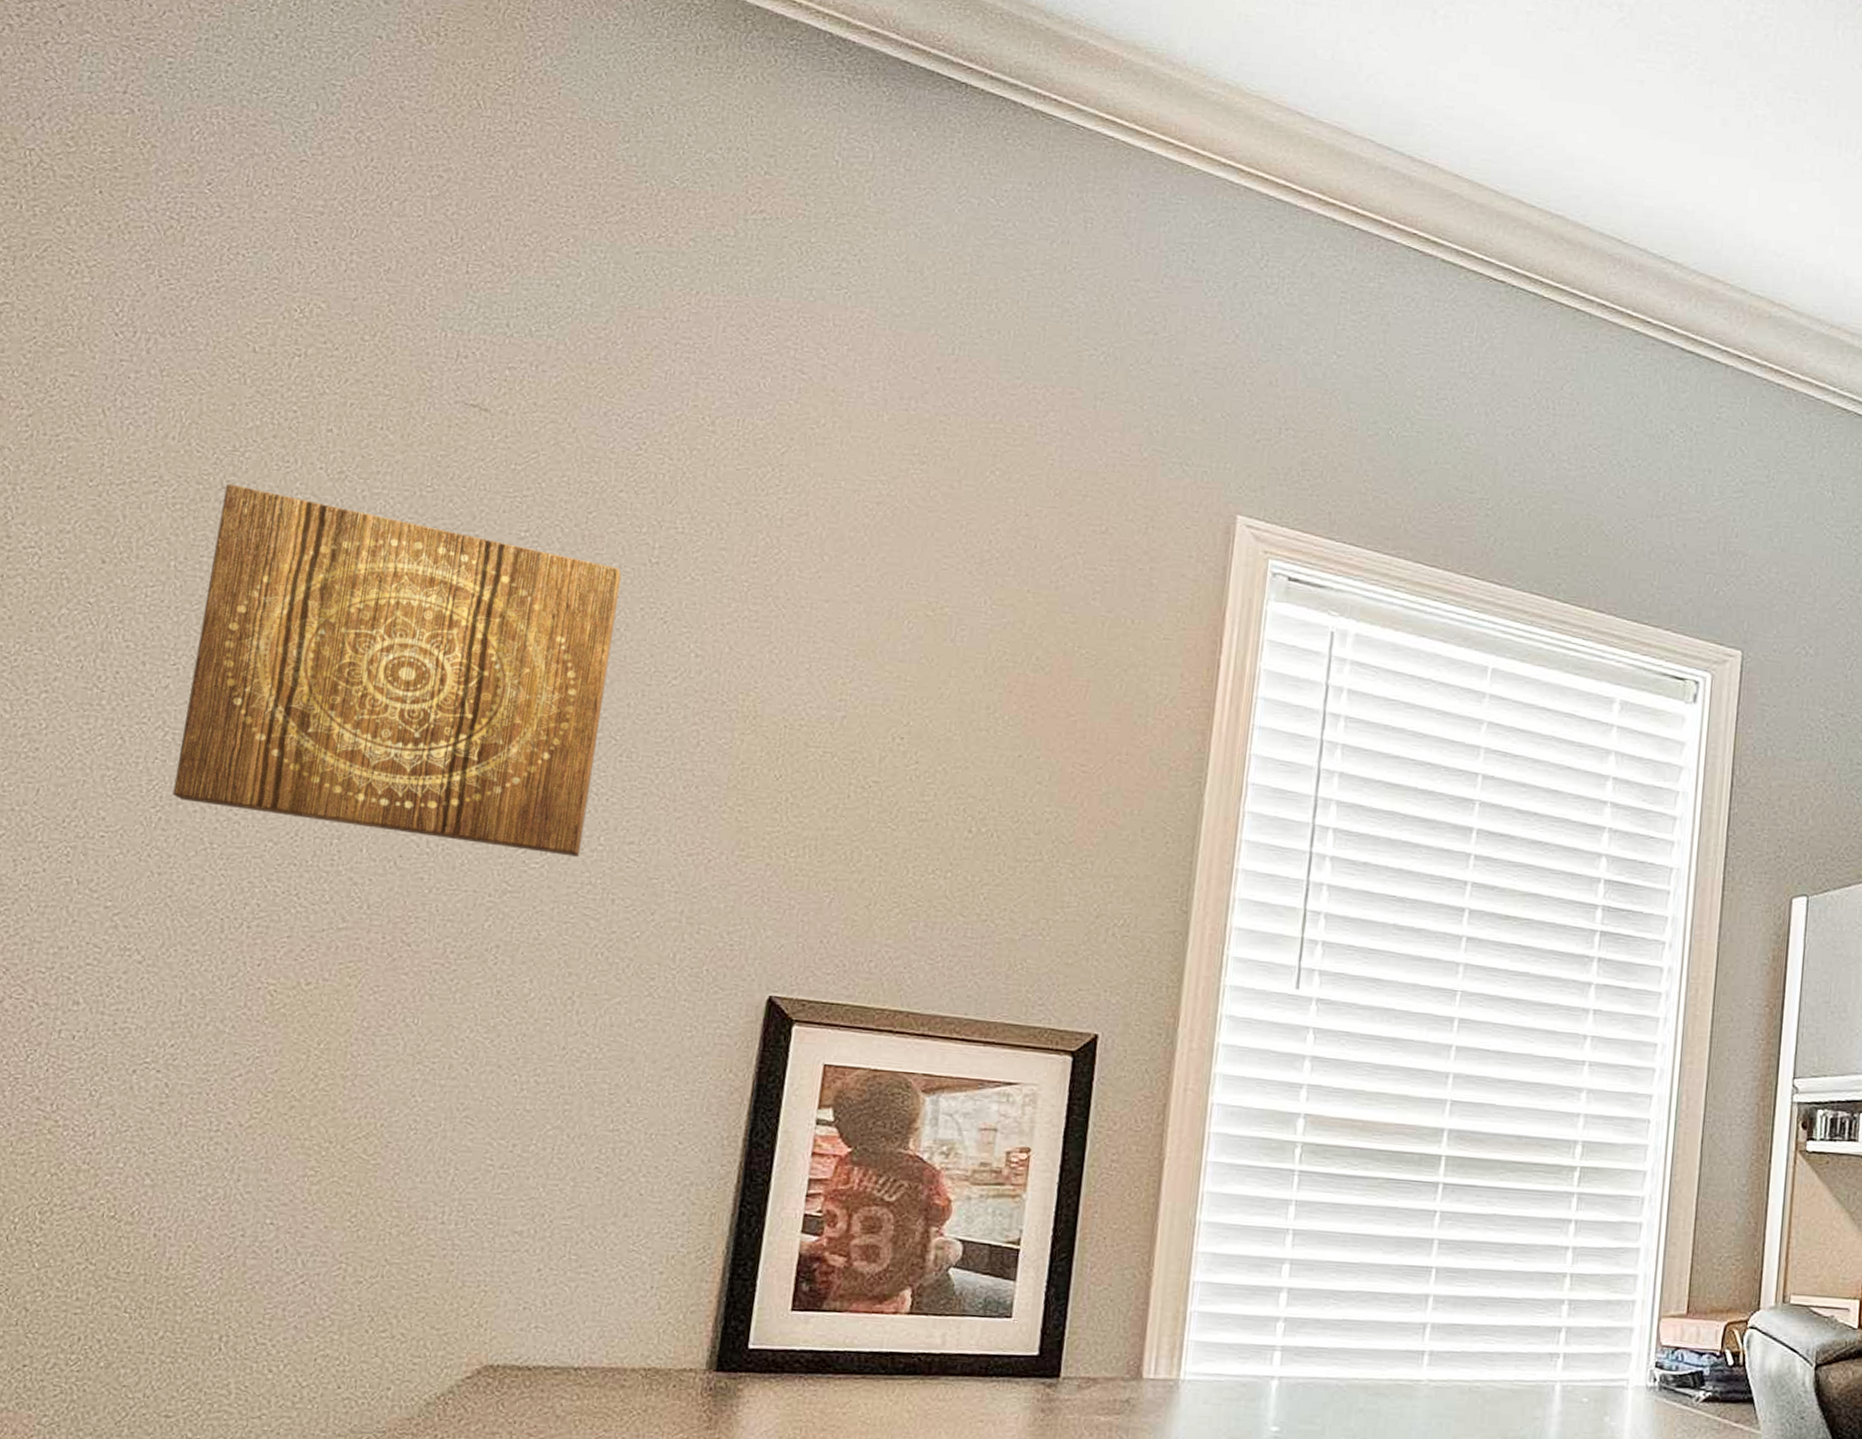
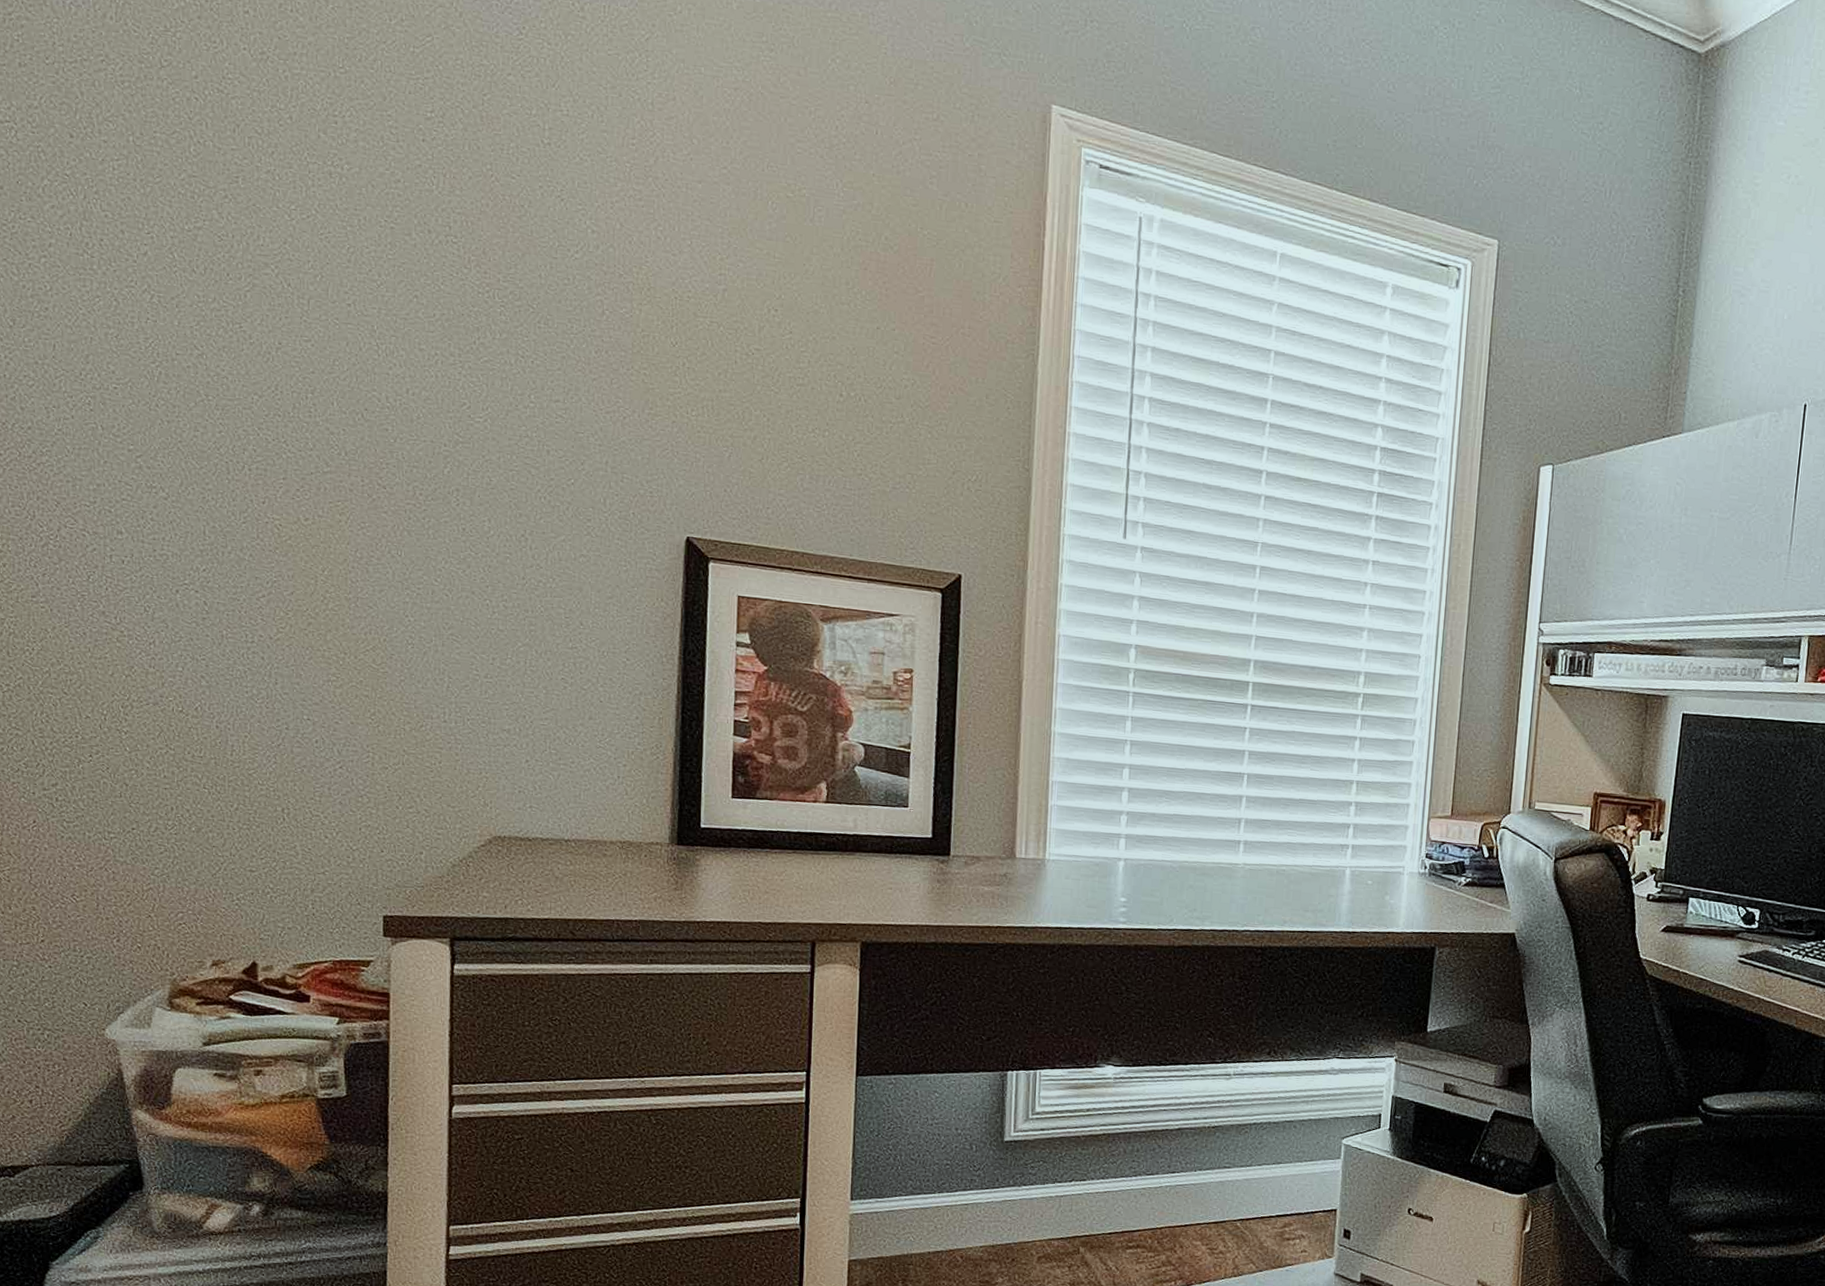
wall art: present [172,484,621,857] -> none [164,63,519,413]

